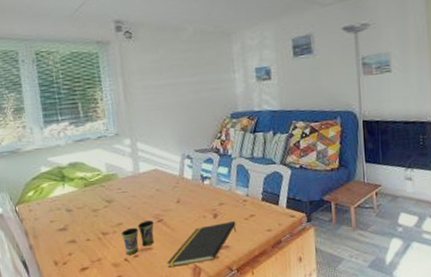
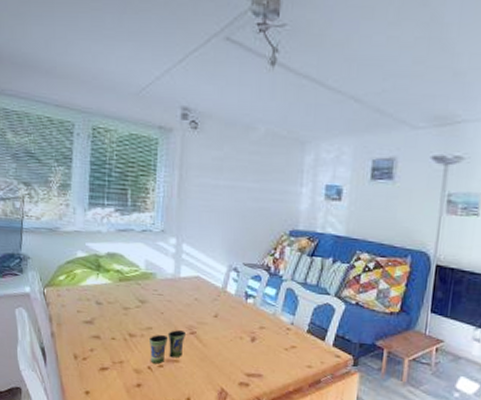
notepad: present [166,220,237,267] -> none [192,348,274,388]

